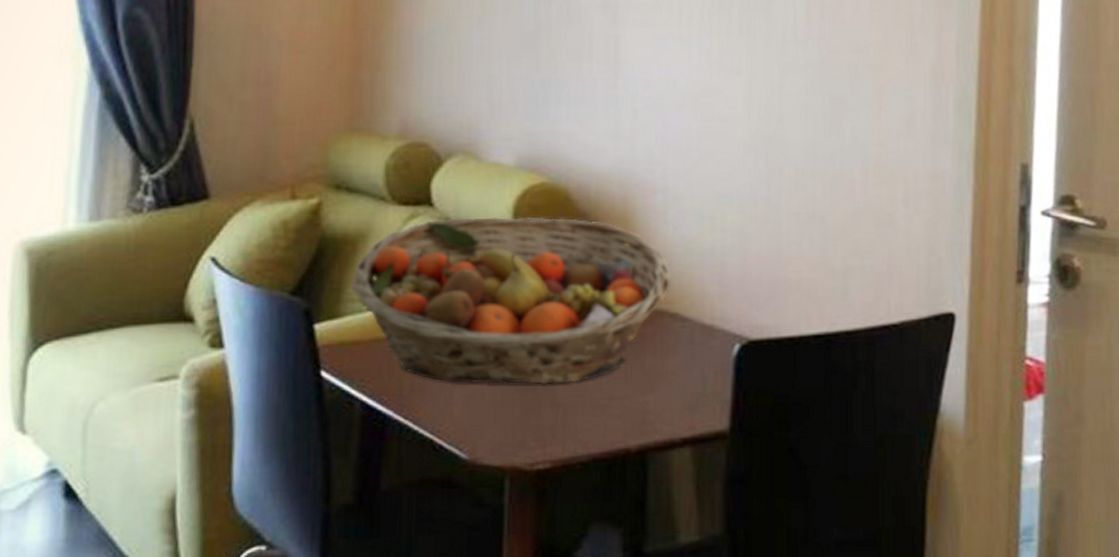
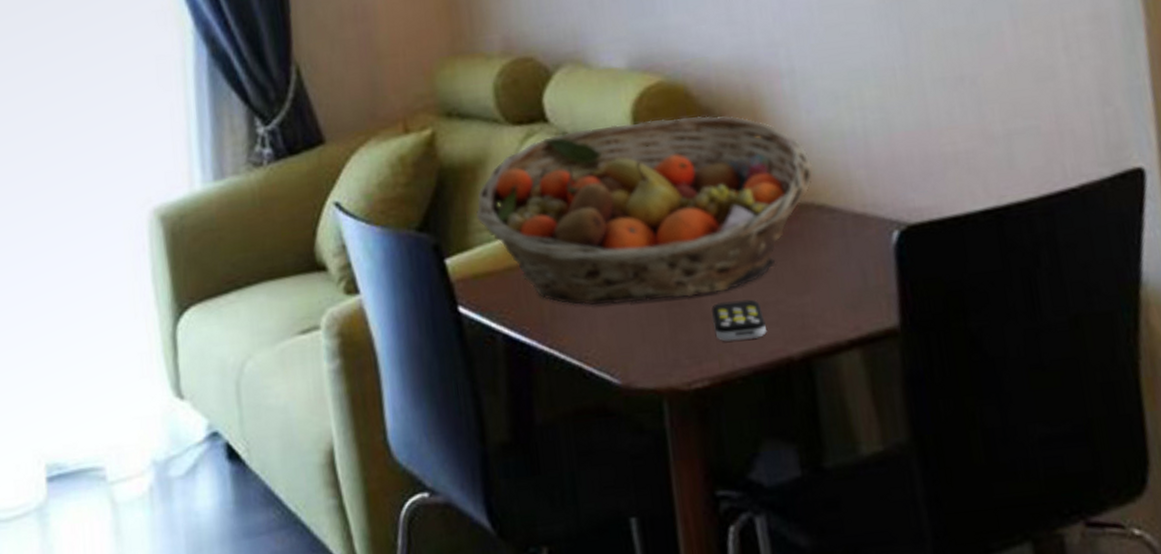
remote control: none [561,392,609,429] -> present [712,299,767,342]

